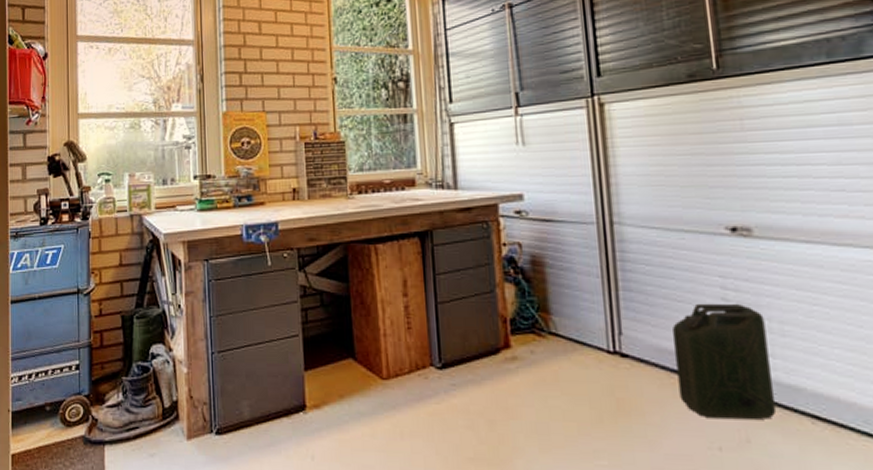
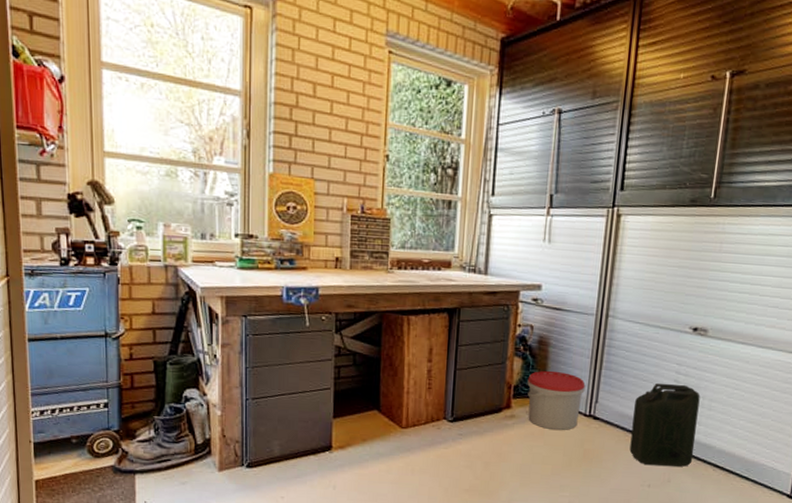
bucket: none [525,296,602,375] -> present [527,370,586,431]

